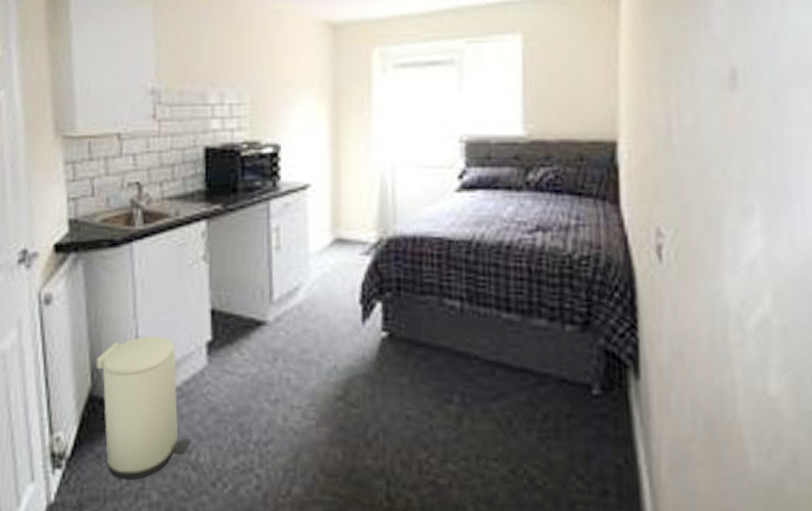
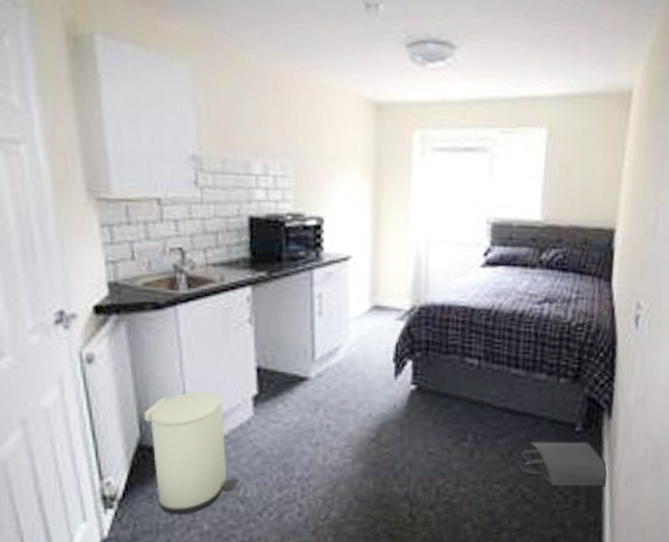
tote bag: none [523,407,645,473] -> present [520,442,609,486]

